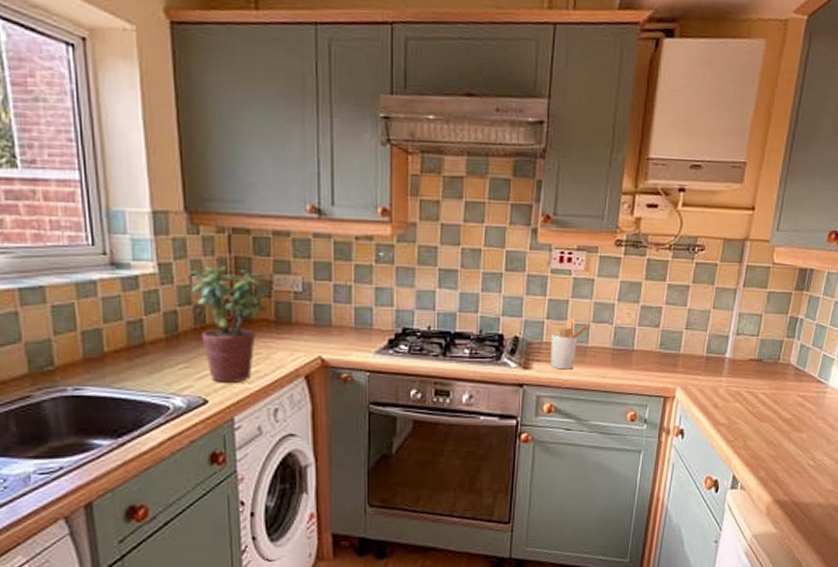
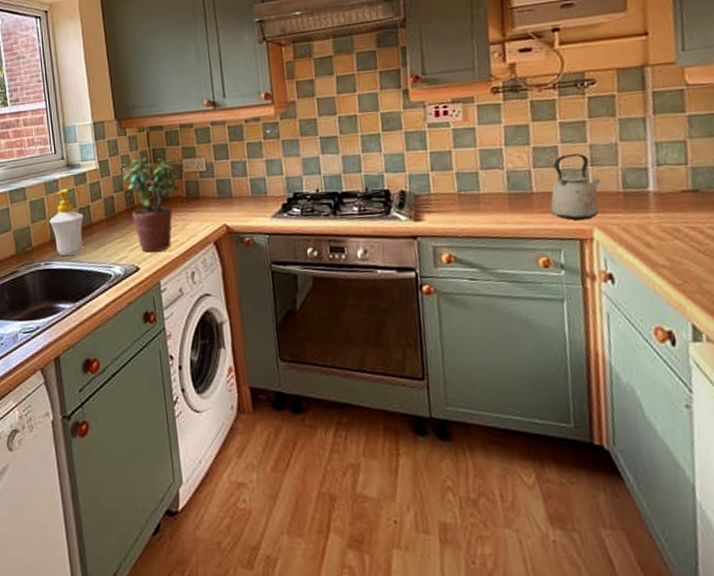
soap bottle: none [81,294,134,381] -> present [49,188,84,256]
utensil holder: present [551,318,592,370] -> none [438,167,481,219]
kettle: none [646,317,691,380] -> present [550,154,602,221]

